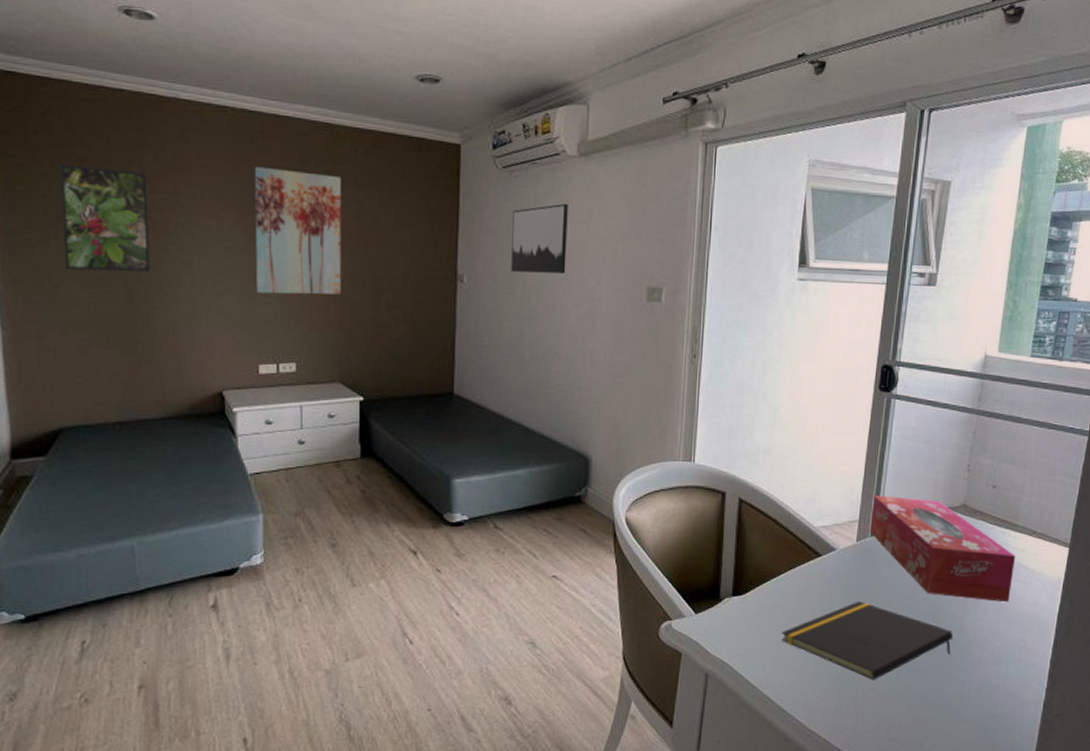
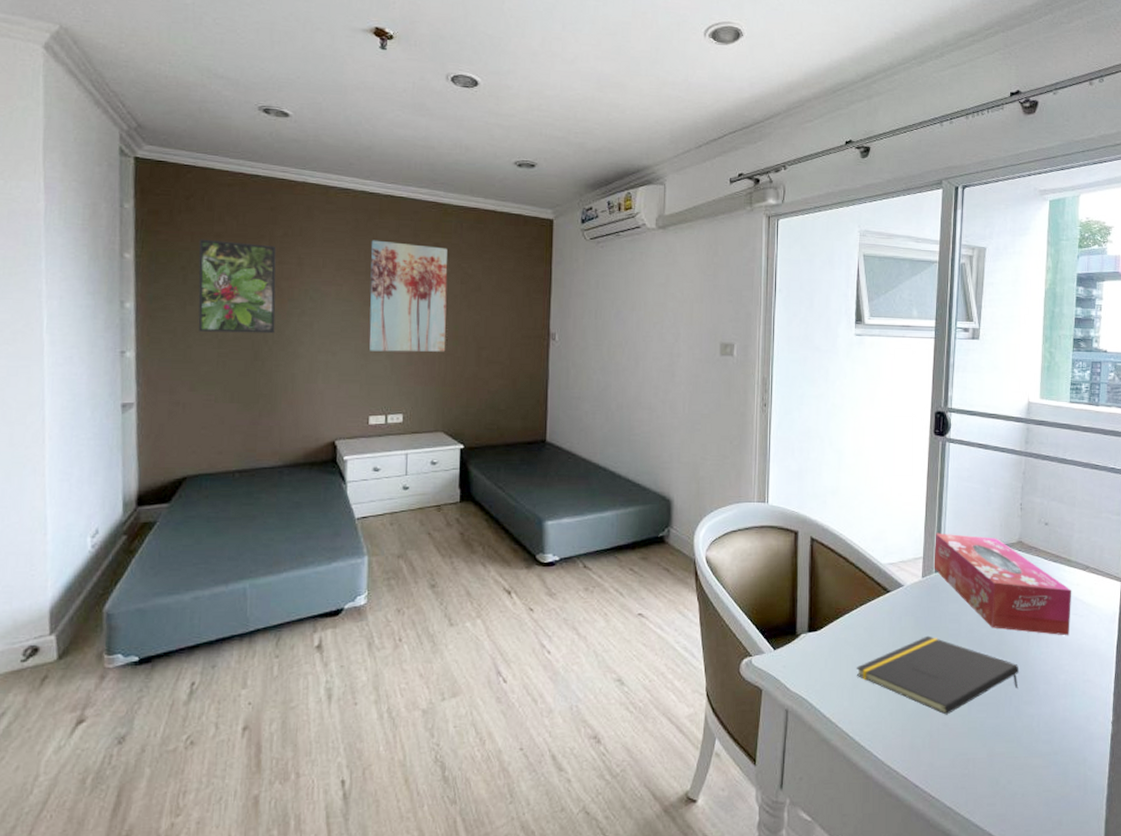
wall art: present [511,203,568,274] -> none [598,269,648,332]

